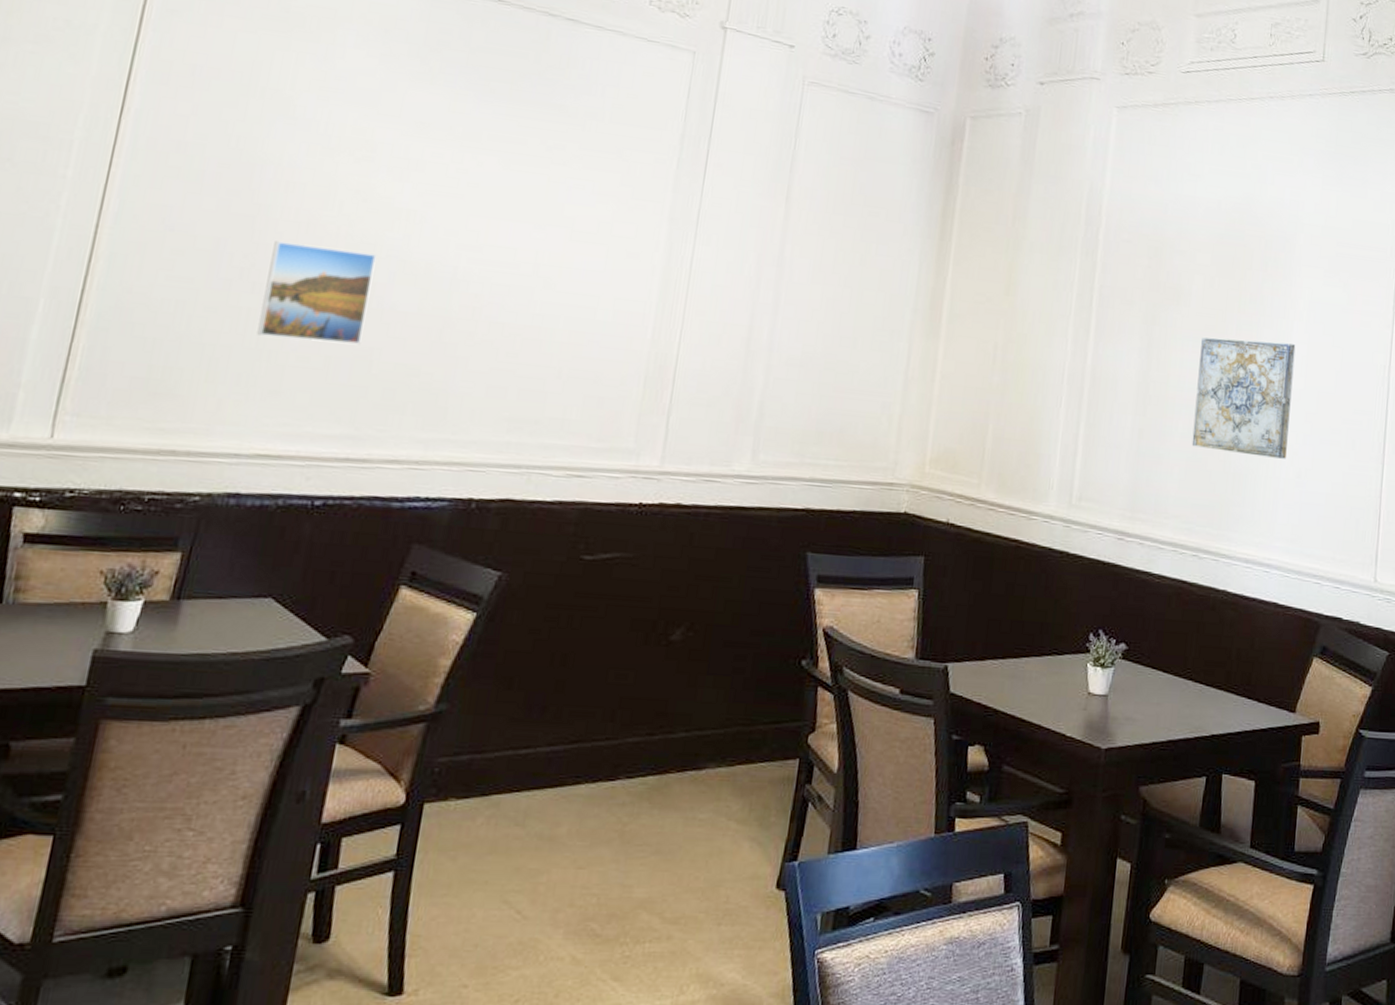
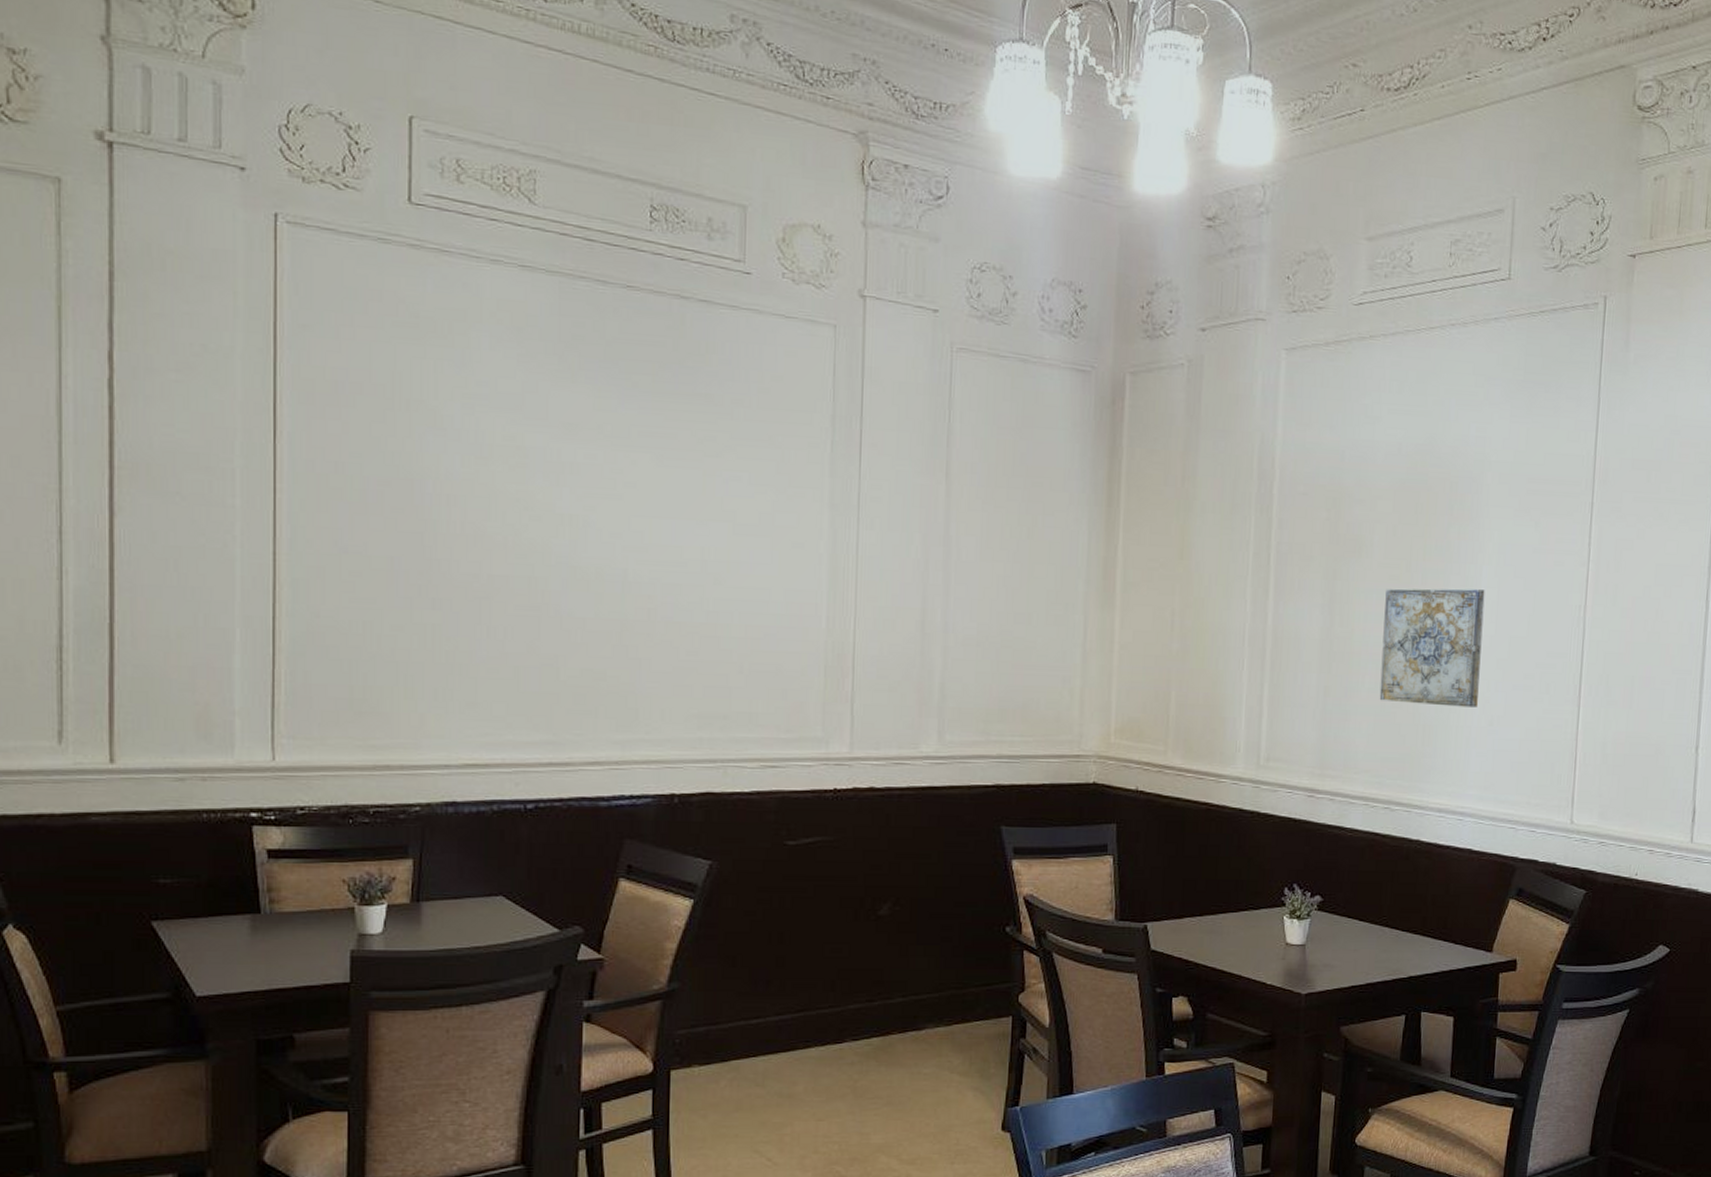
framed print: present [257,241,377,345] -> none [445,556,546,654]

